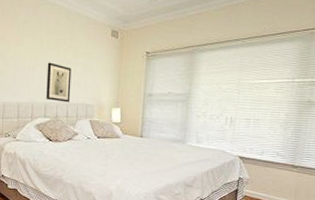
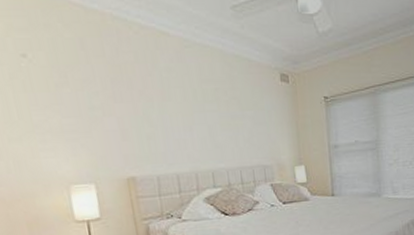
wall art: present [46,62,72,103] -> none [207,119,243,167]

